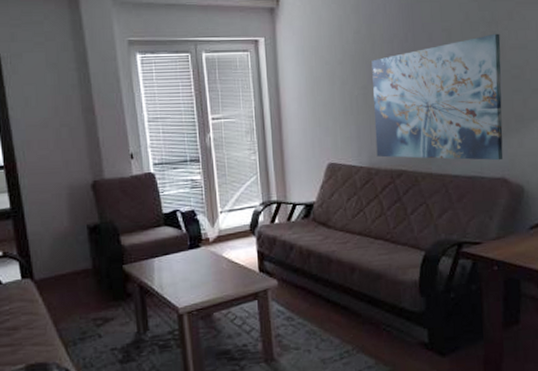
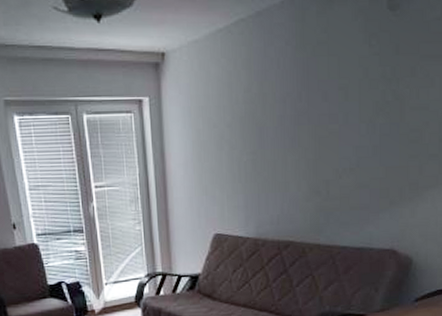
wall art: present [371,33,503,161] -> none [262,92,401,231]

